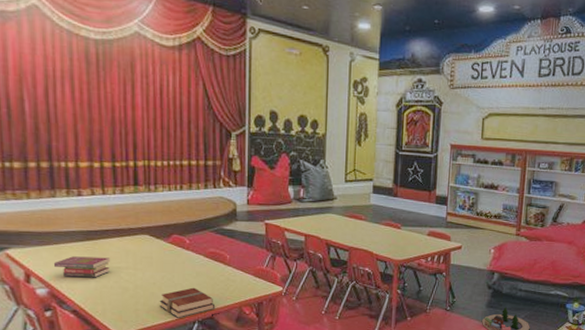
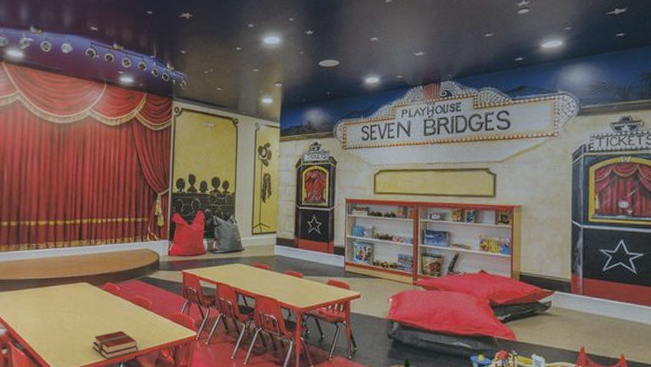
books: present [53,256,111,278] -> none [12,301,57,320]

